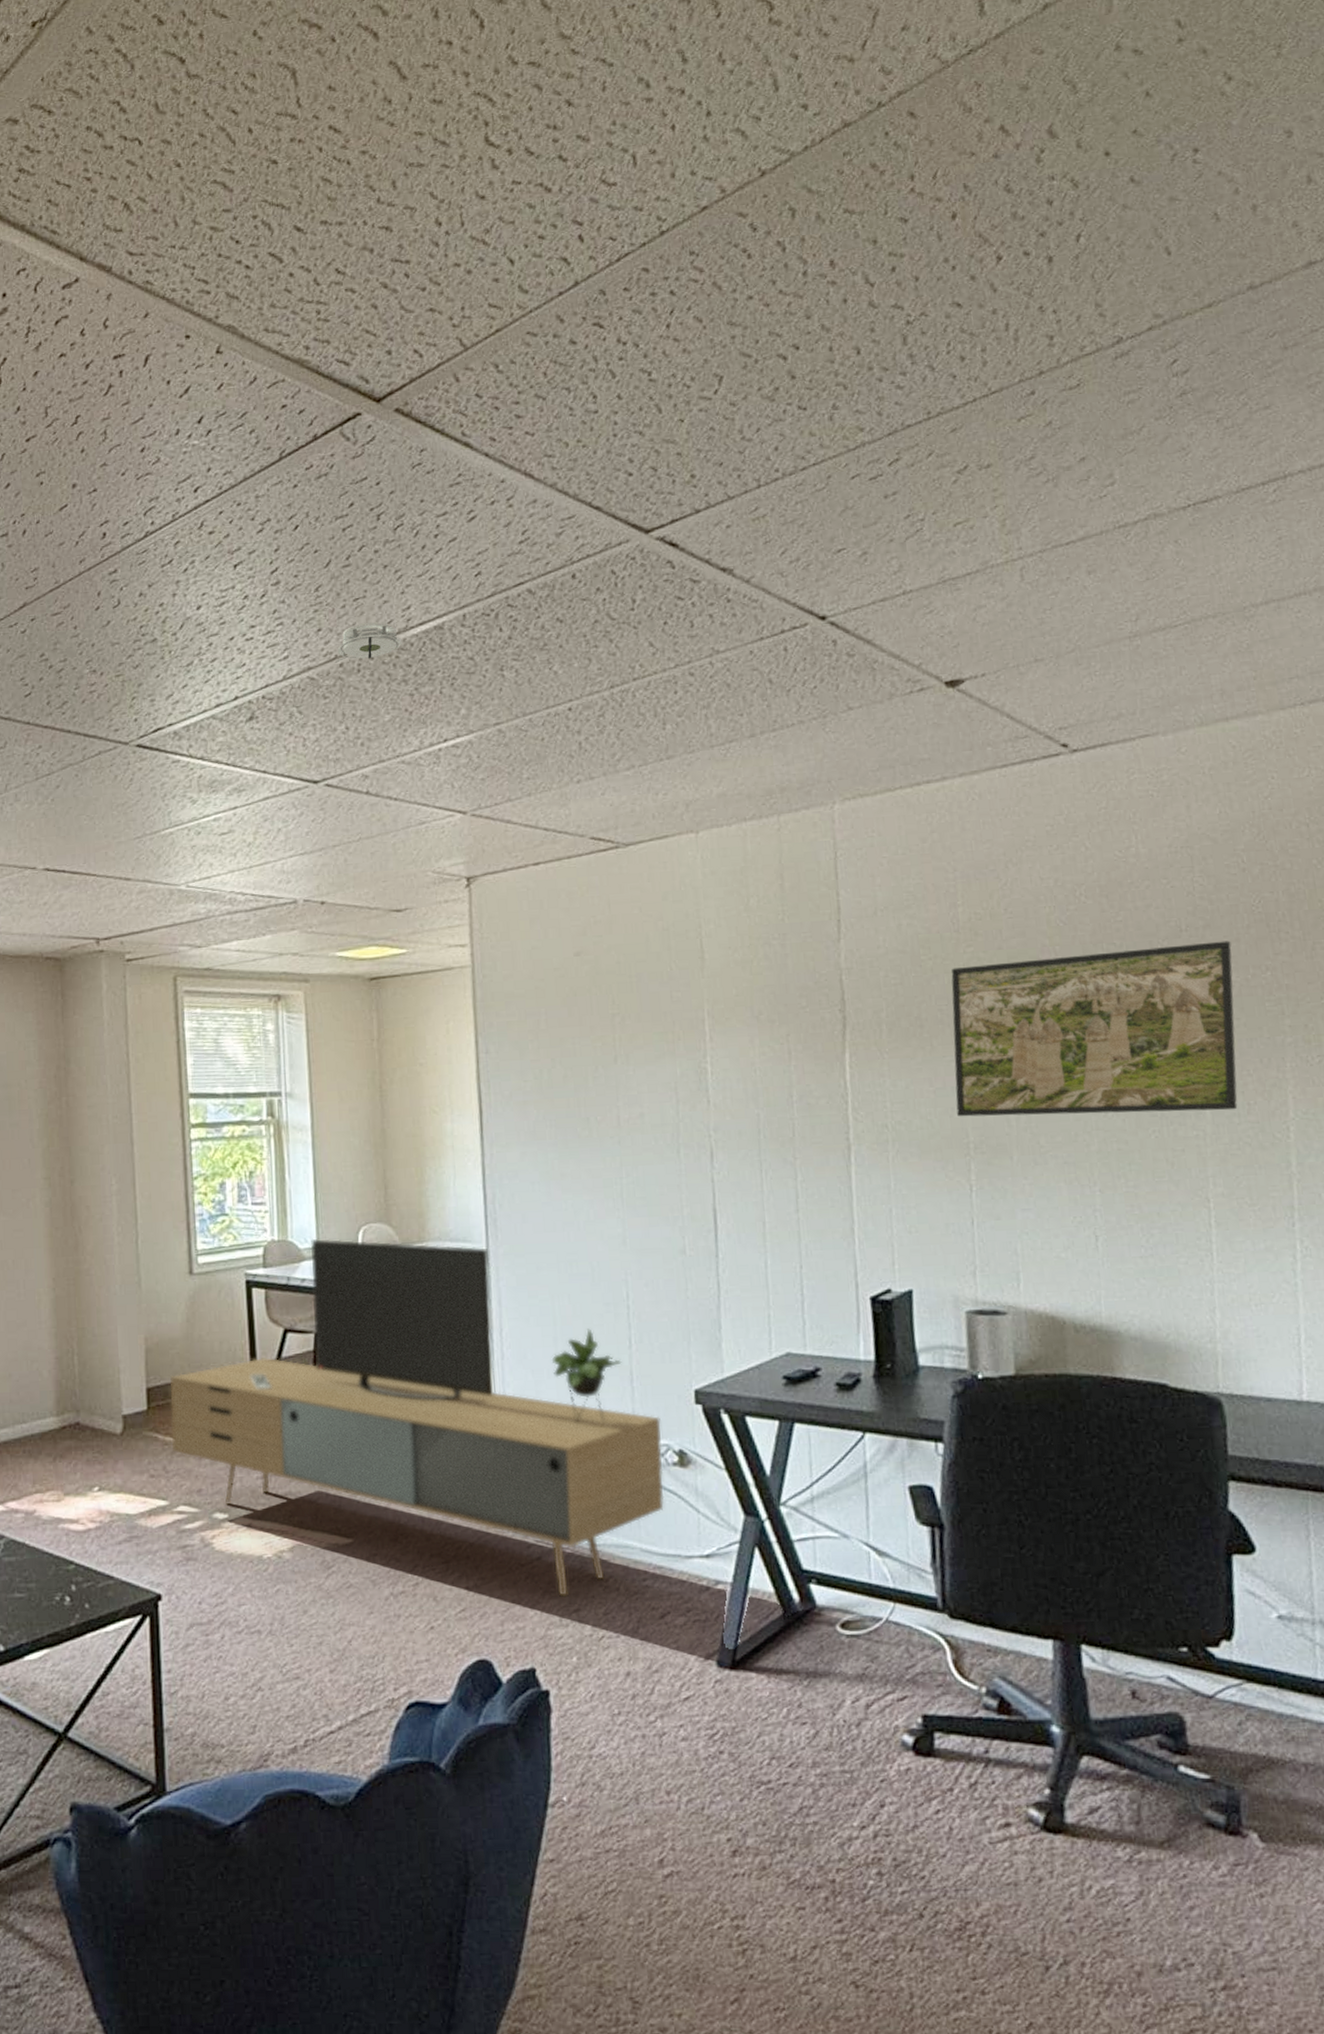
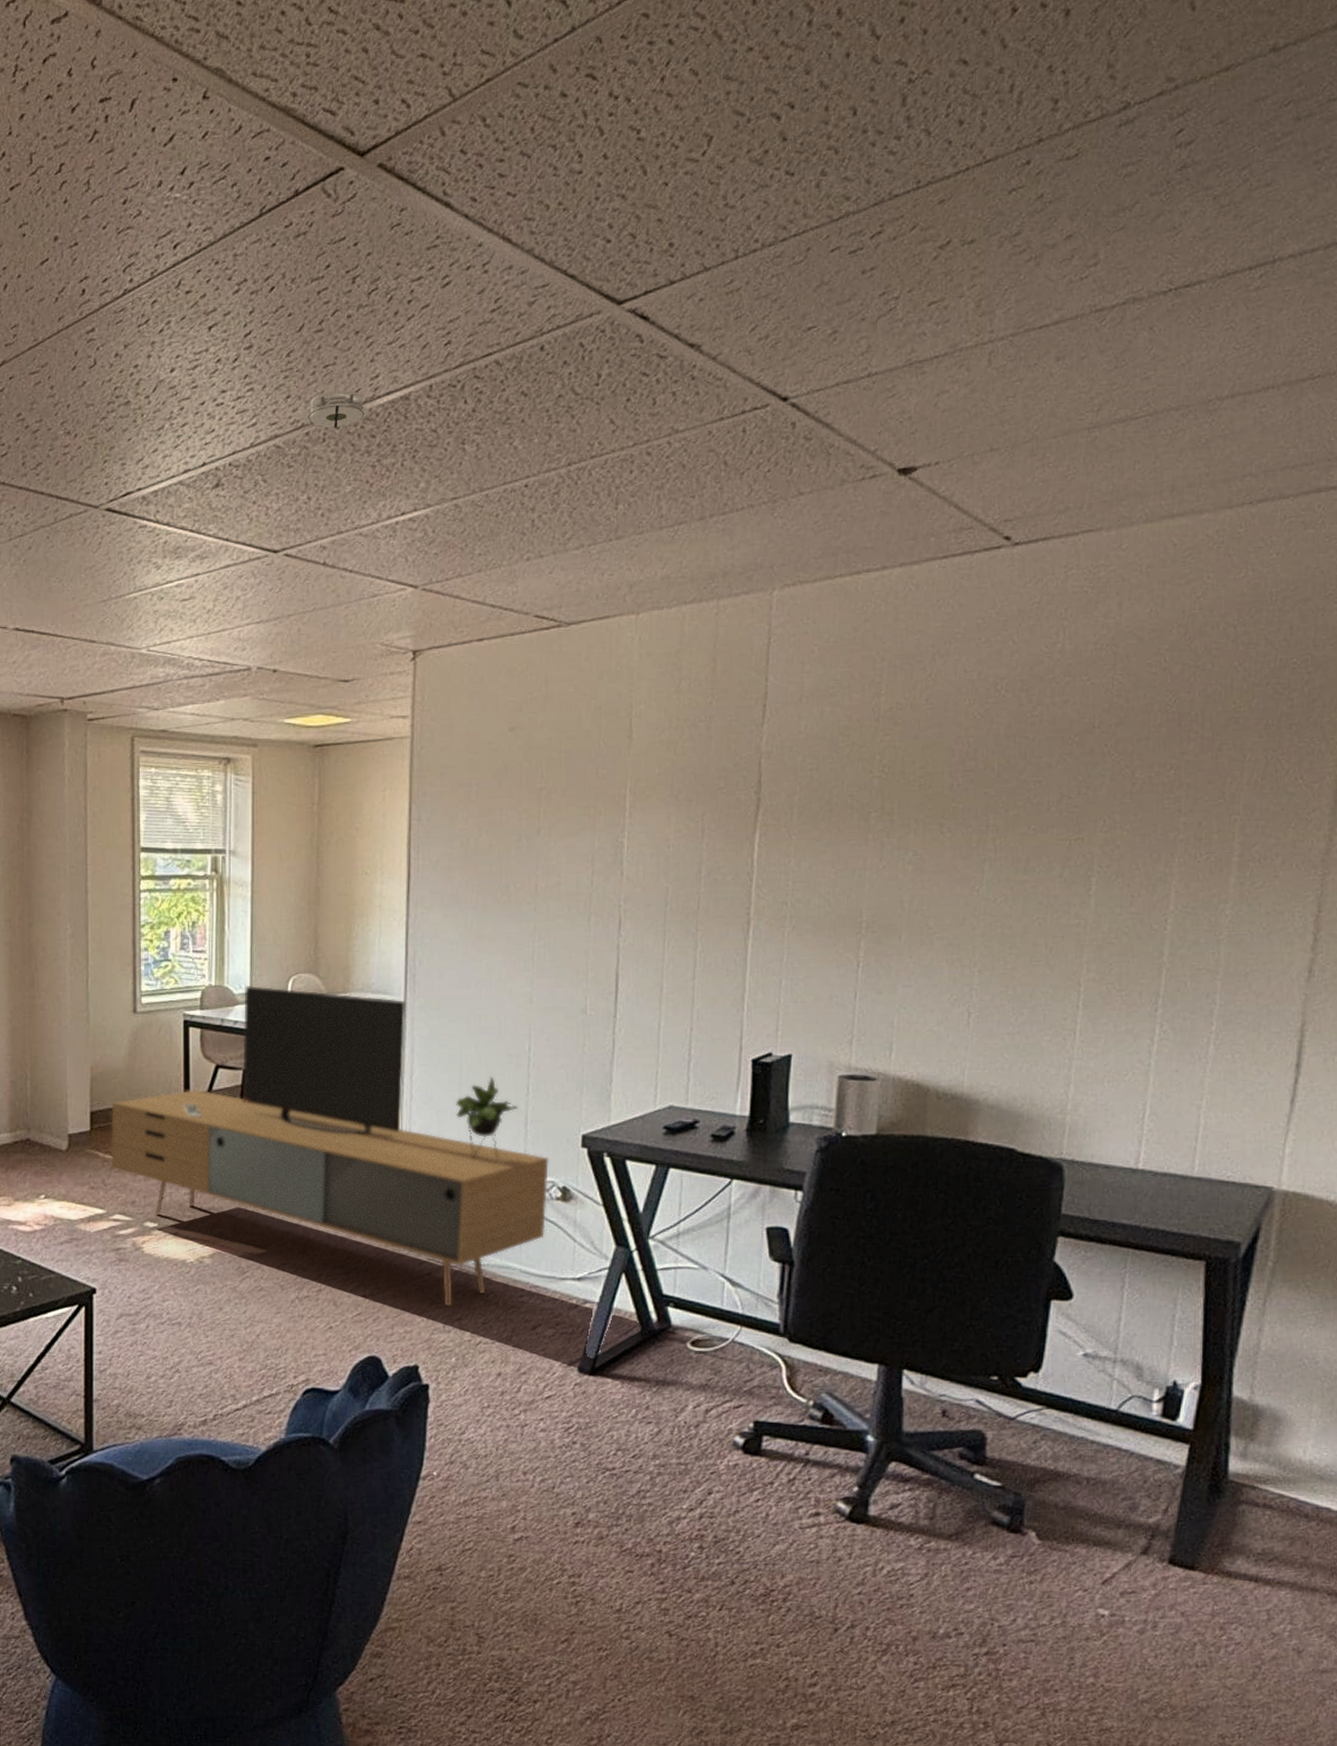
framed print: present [951,941,1238,1117] -> none [854,738,1140,901]

